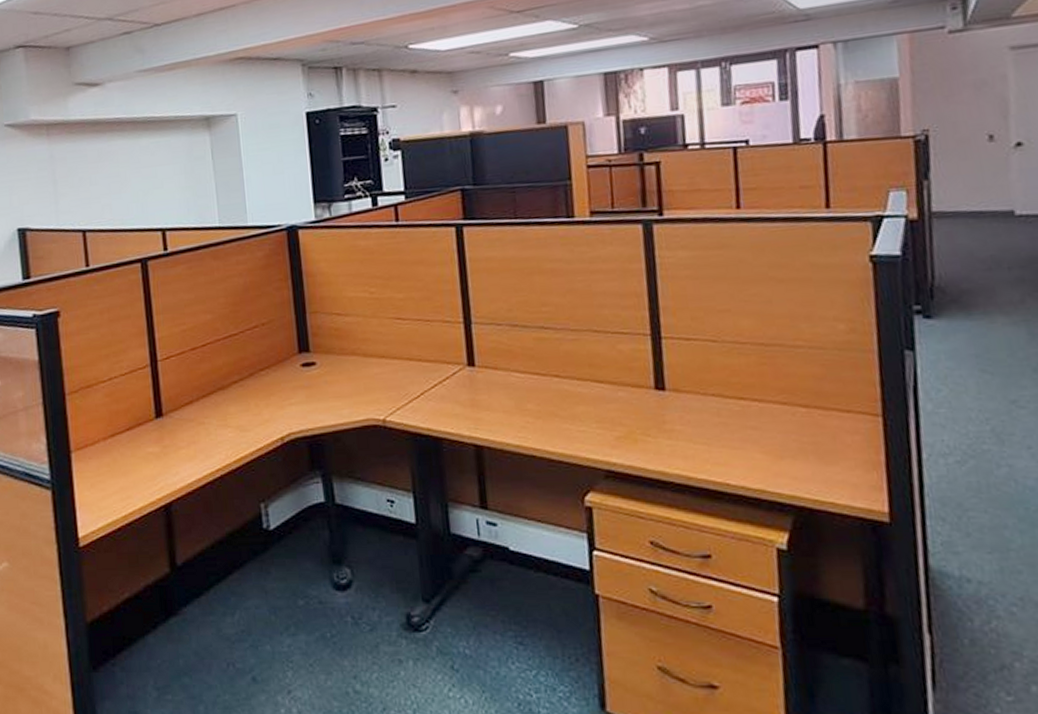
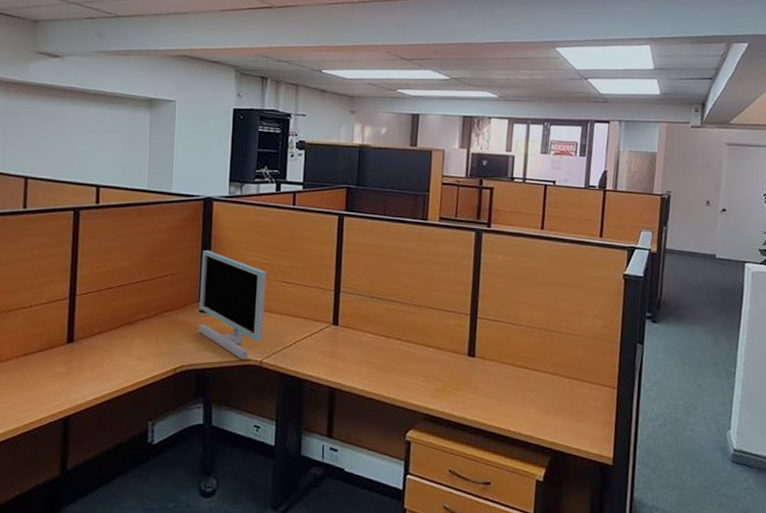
monitor: none [294,290,382,421] -> present [198,250,267,361]

